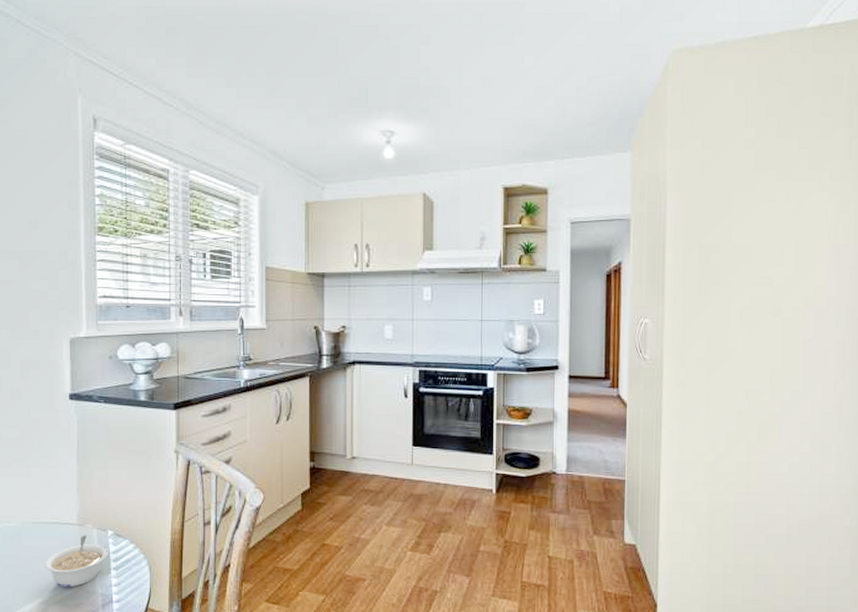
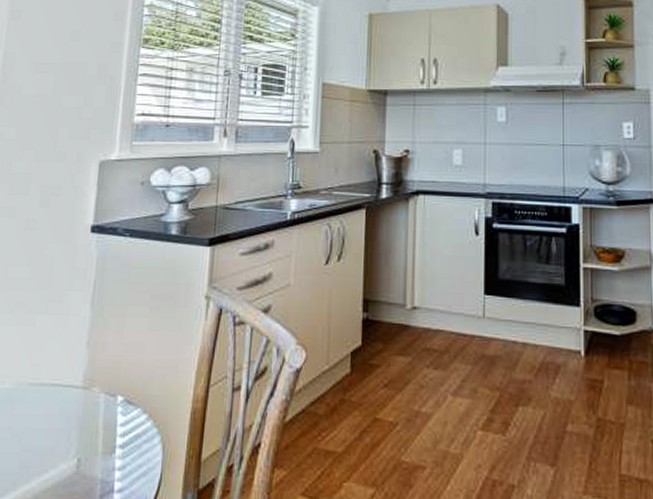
legume: present [45,535,109,588] -> none [37,401,116,471]

